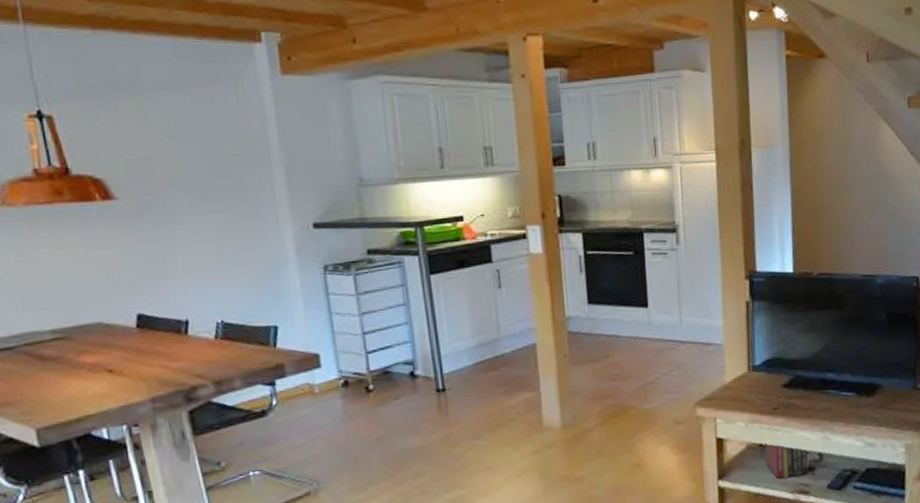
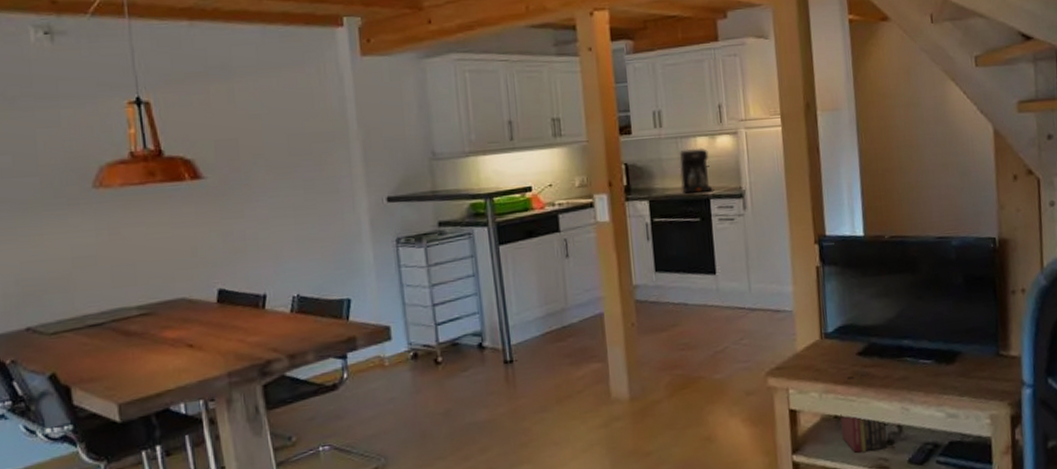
coffee maker: none [613,181,647,227] -> present [679,147,713,194]

